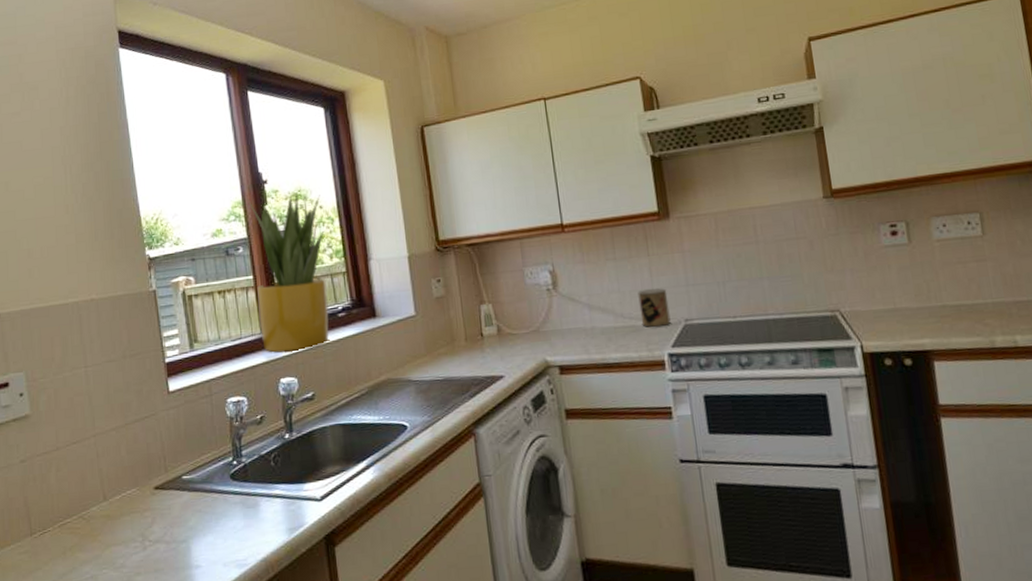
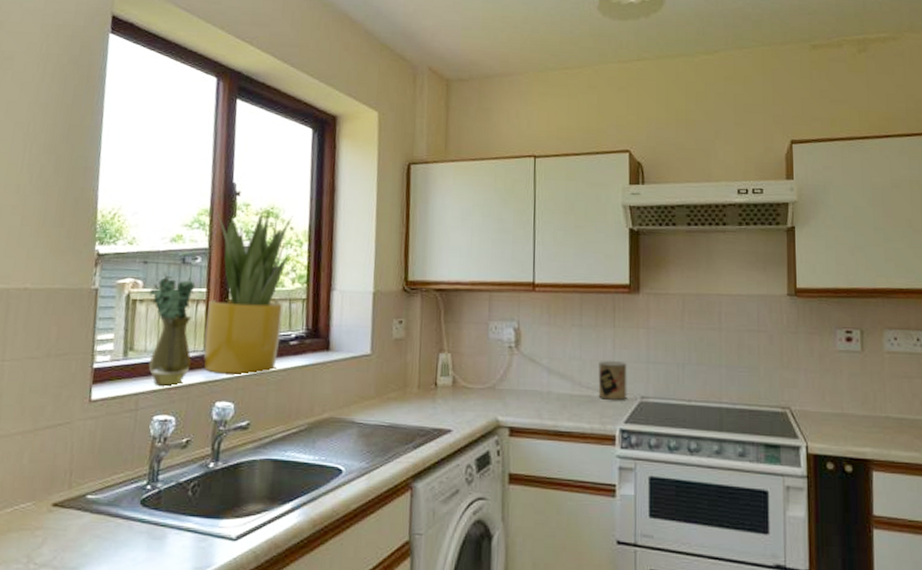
vase: none [202,266,252,371] -> present [148,272,196,386]

